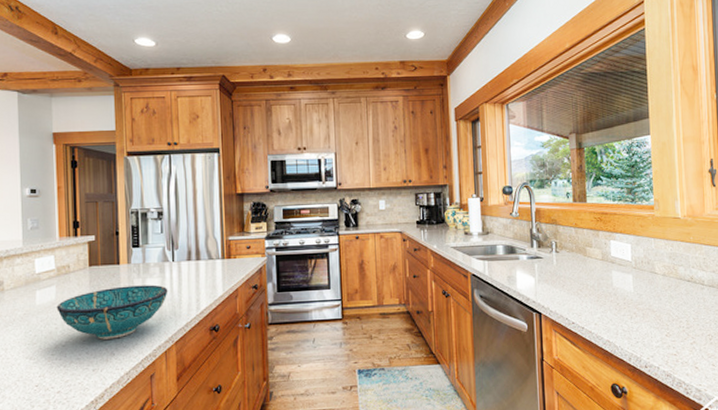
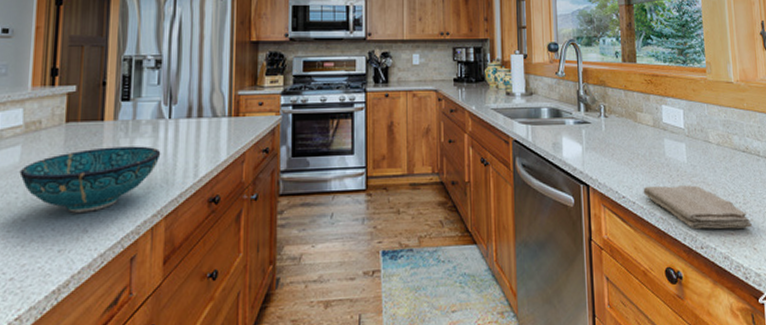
washcloth: none [591,312,694,351] -> present [643,185,752,230]

